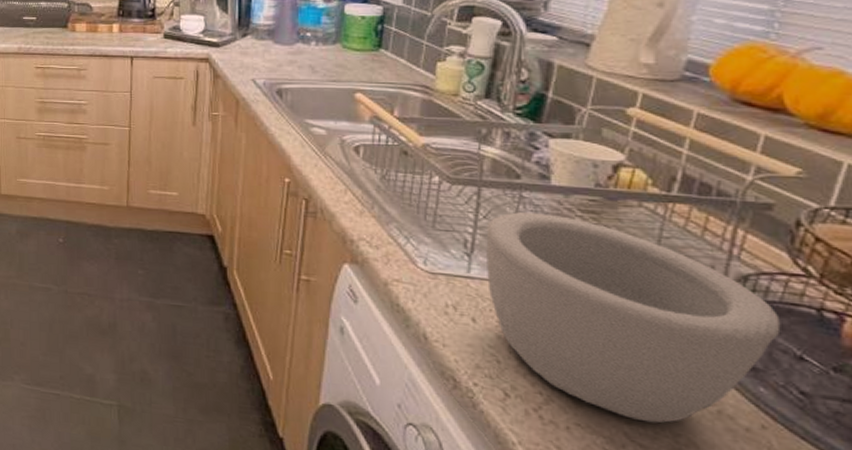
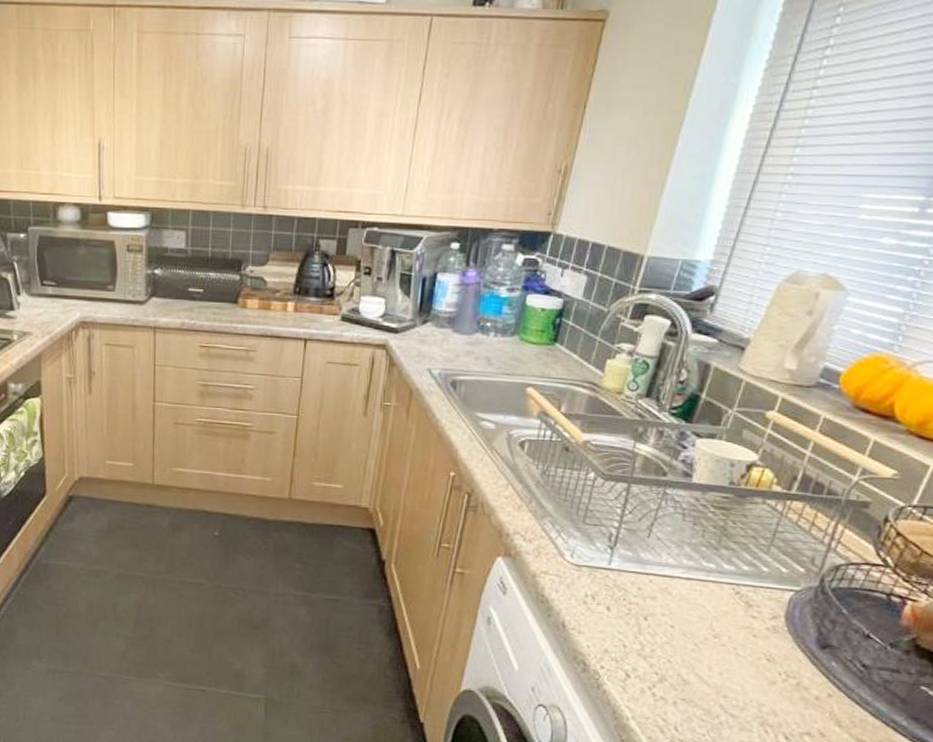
bowl: present [486,212,781,423] -> none [624,508,858,696]

